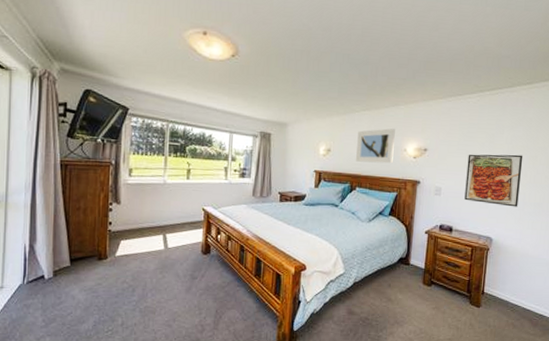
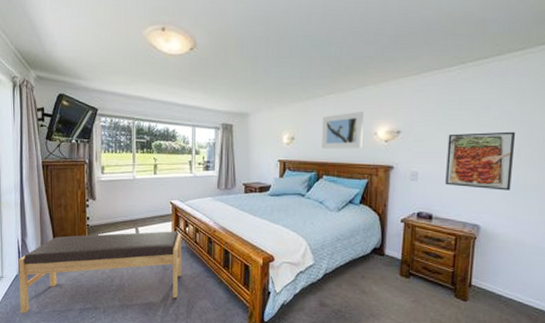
bench: none [22,238,213,328] -> present [18,231,182,313]

